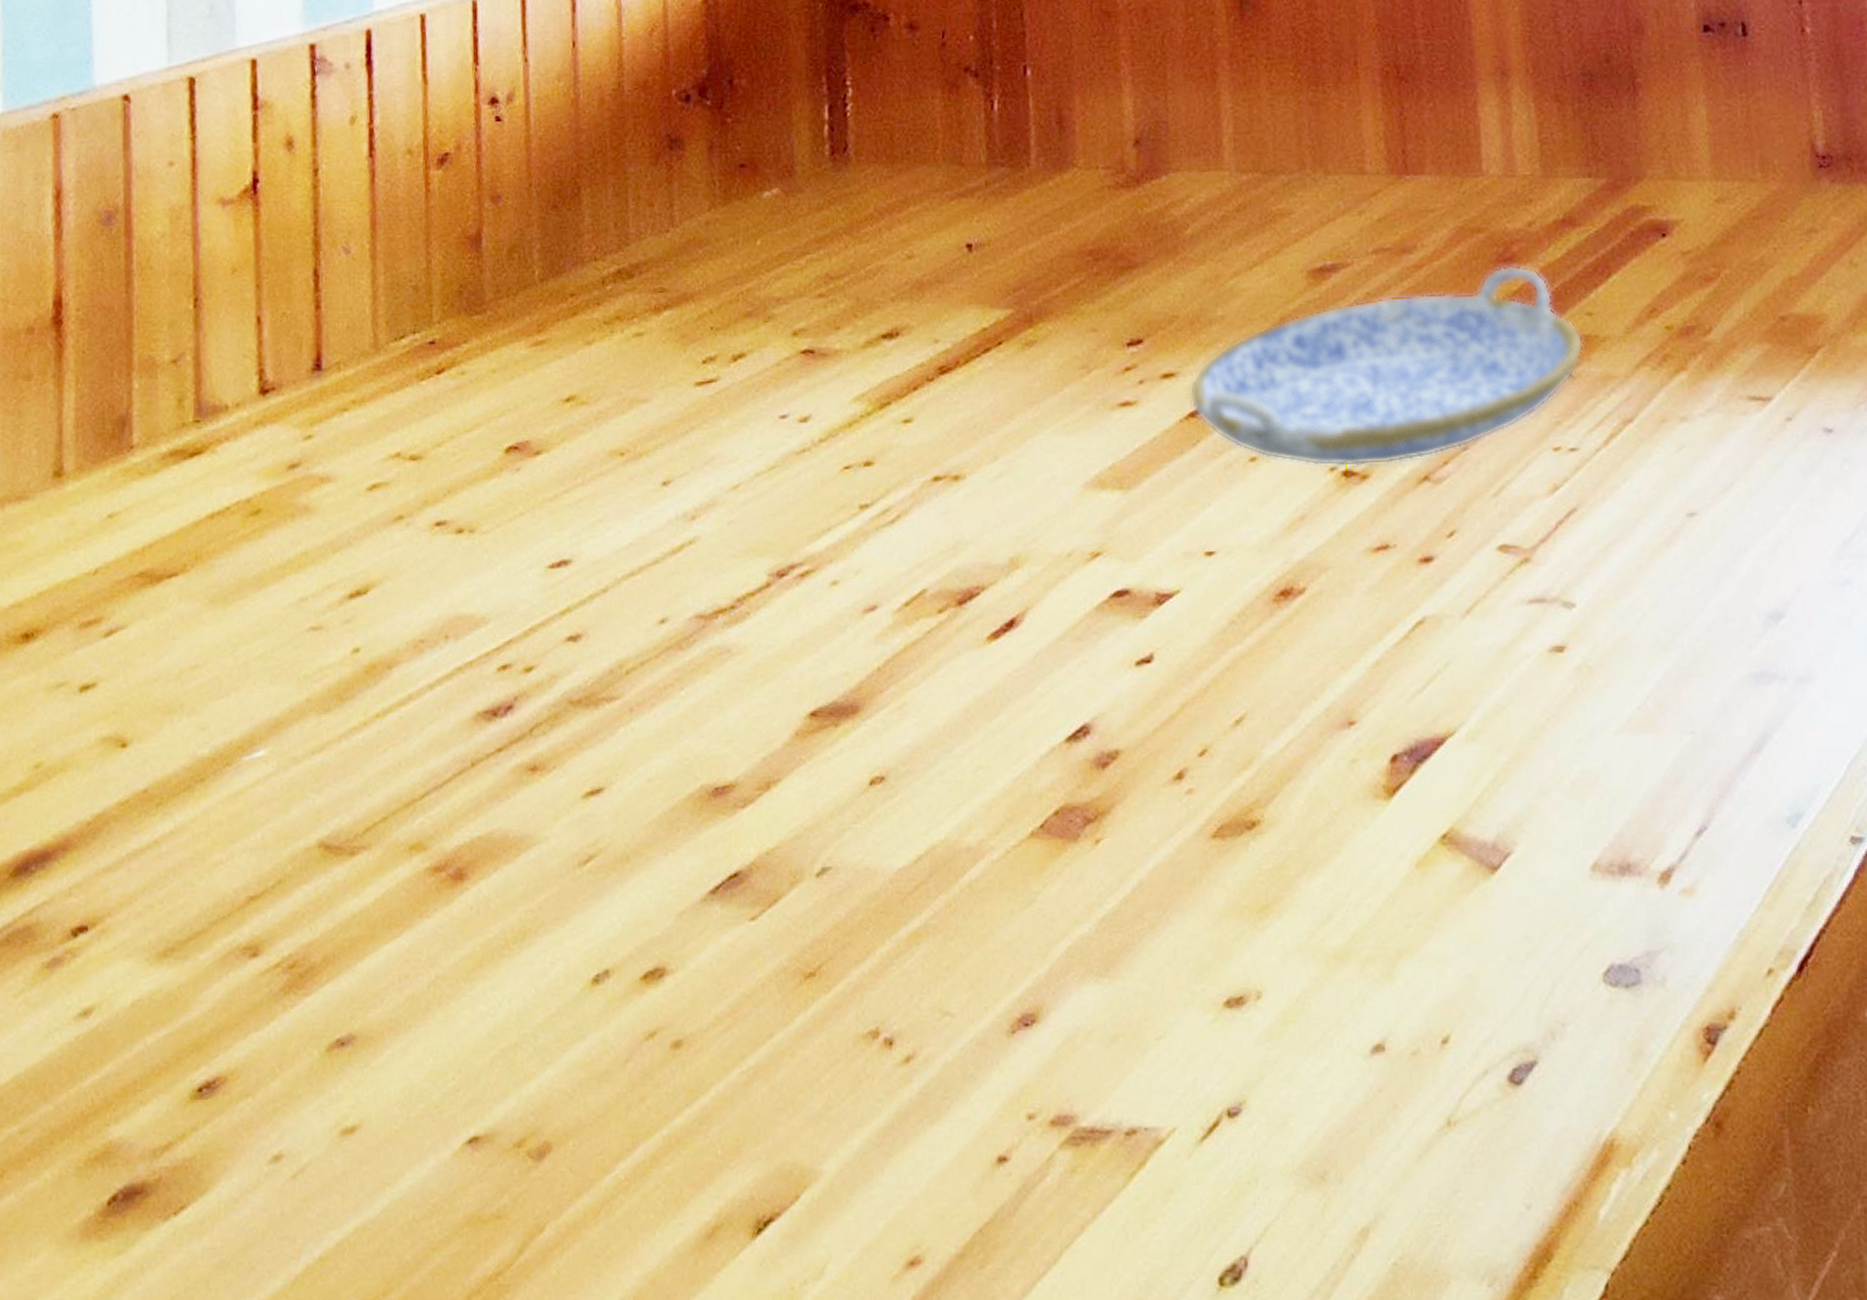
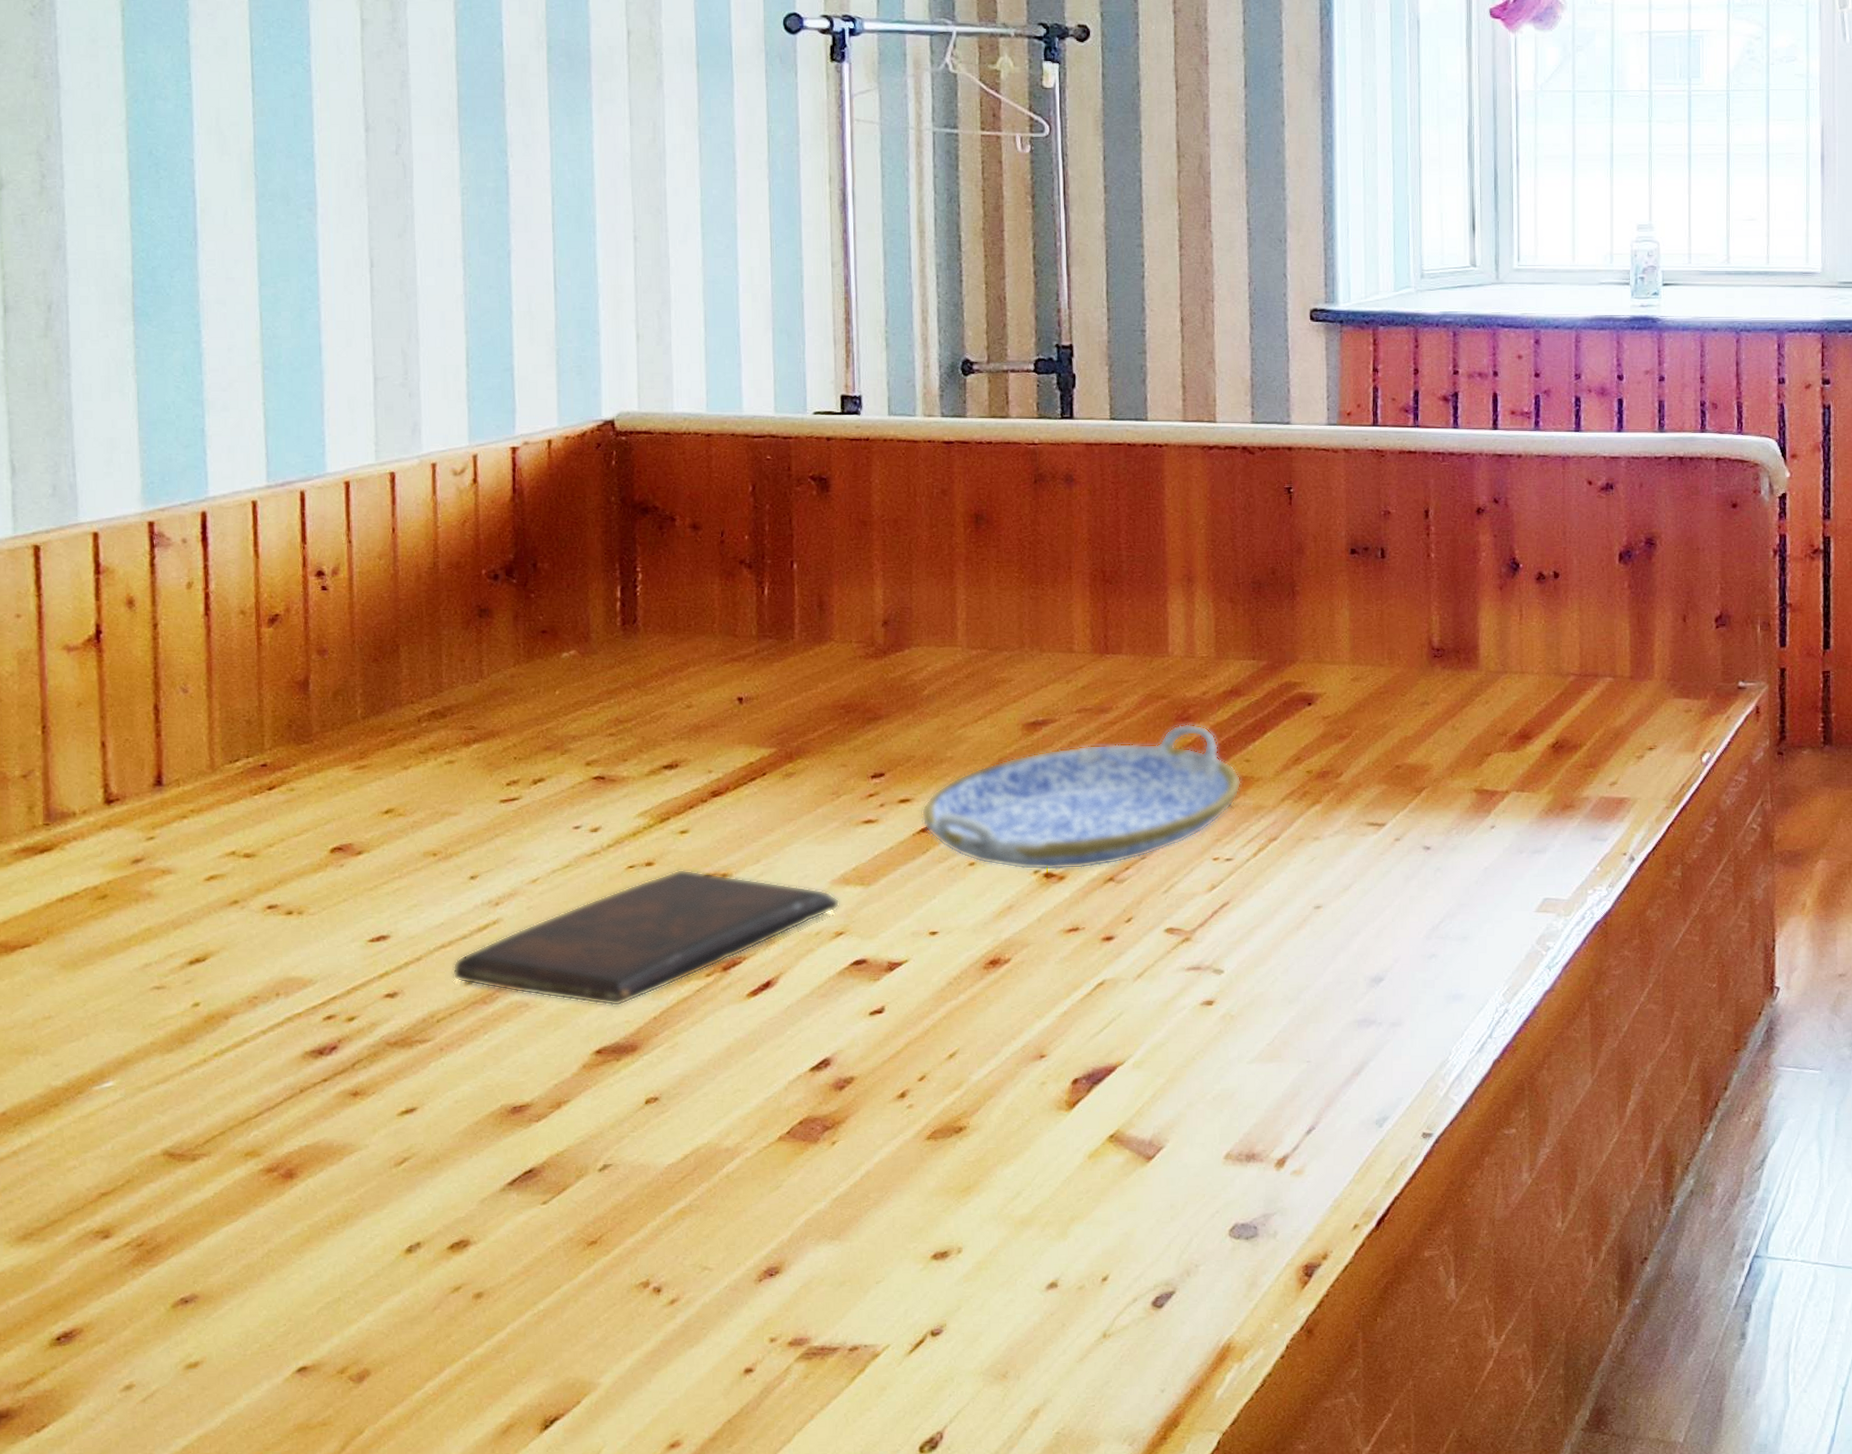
book: none [643,469,1095,653] -> present [453,869,840,1007]

